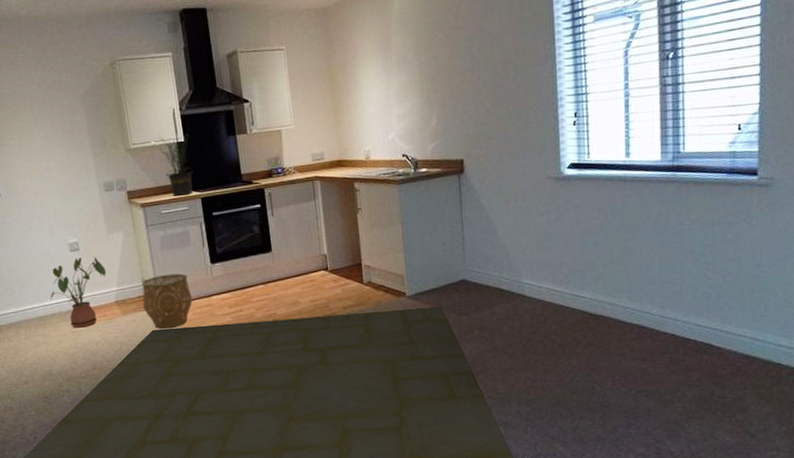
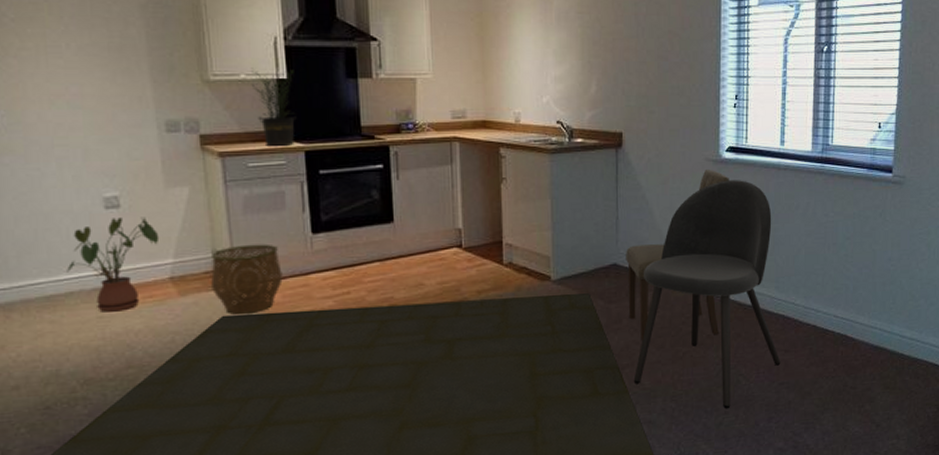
dining chair: none [473,186,573,349] -> present [626,168,729,341]
dining chair: none [487,194,638,414] -> present [633,180,781,409]

